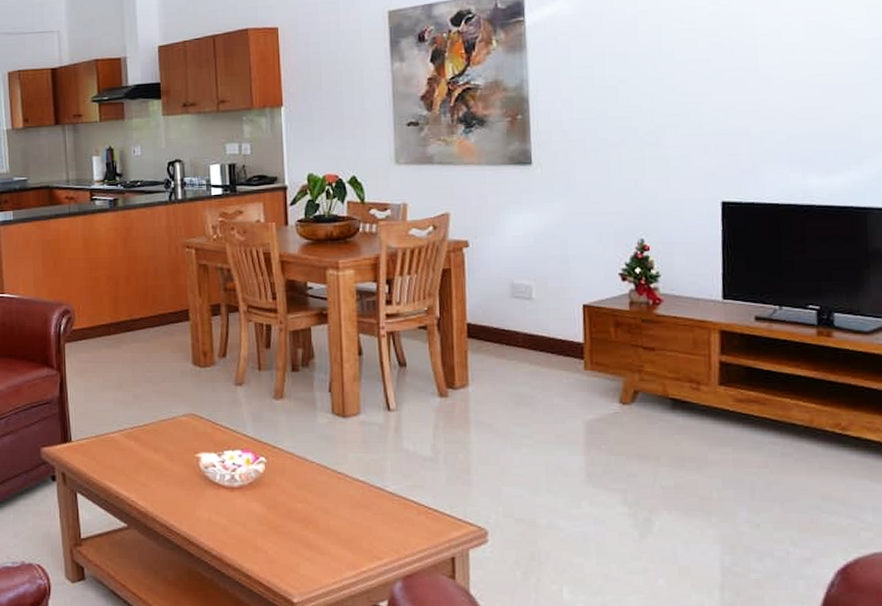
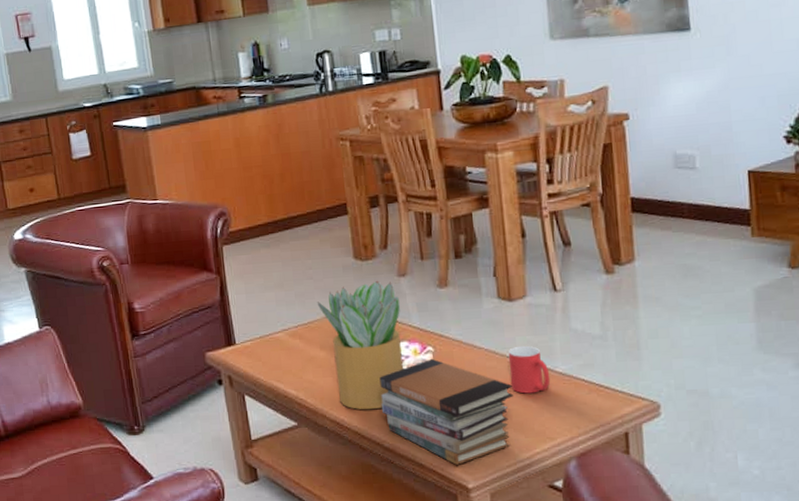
potted plant: none [154,387,236,517] -> present [317,280,404,410]
book stack: none [211,469,342,579] -> present [379,358,513,466]
mug: none [339,462,380,511] -> present [508,345,551,394]

